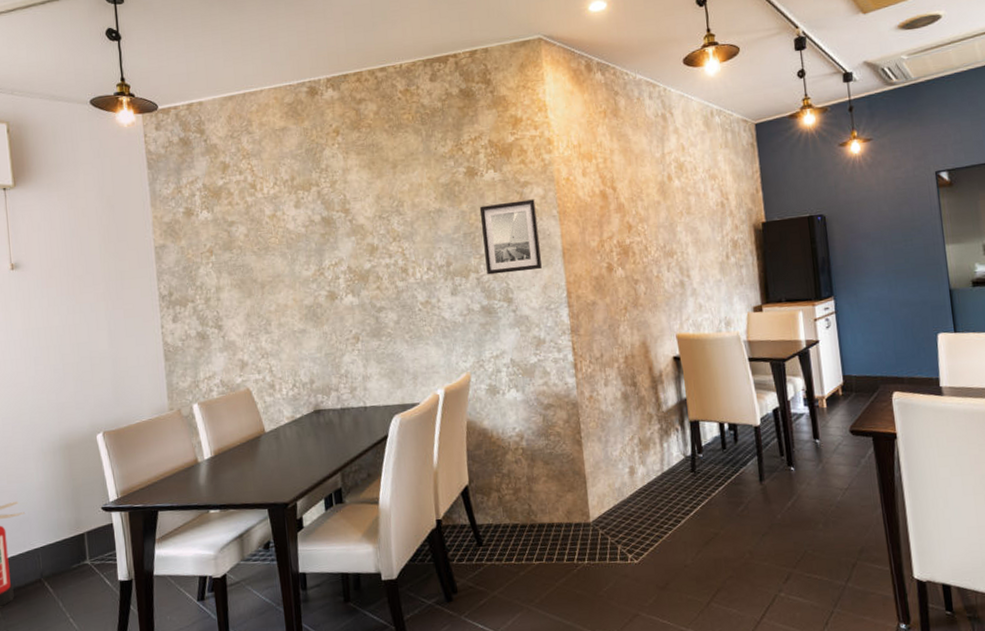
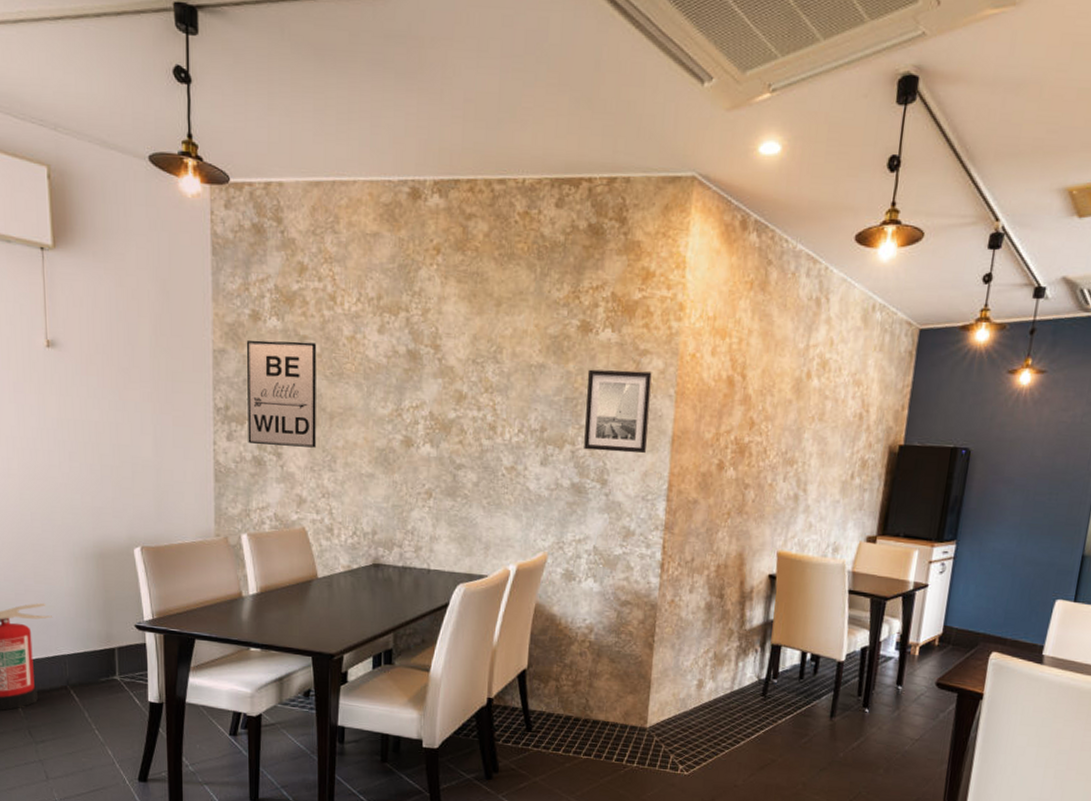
wall art: none [182,225,252,321] -> present [246,340,317,448]

